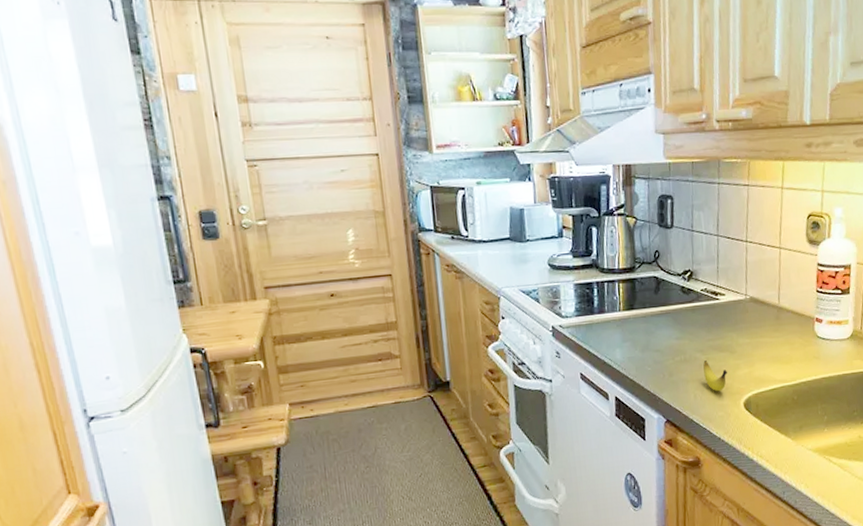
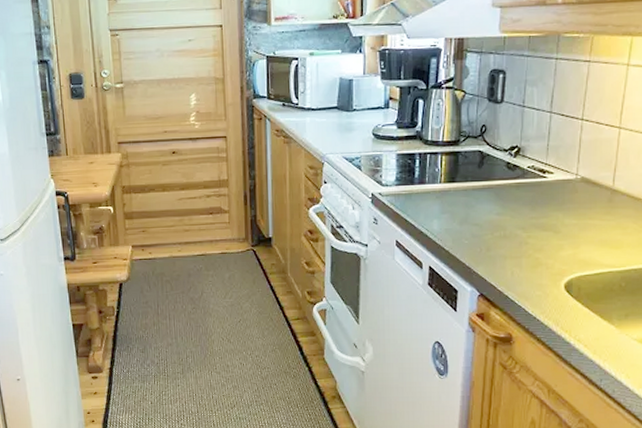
banana: present [703,360,727,392] -> none [524,238,549,271]

